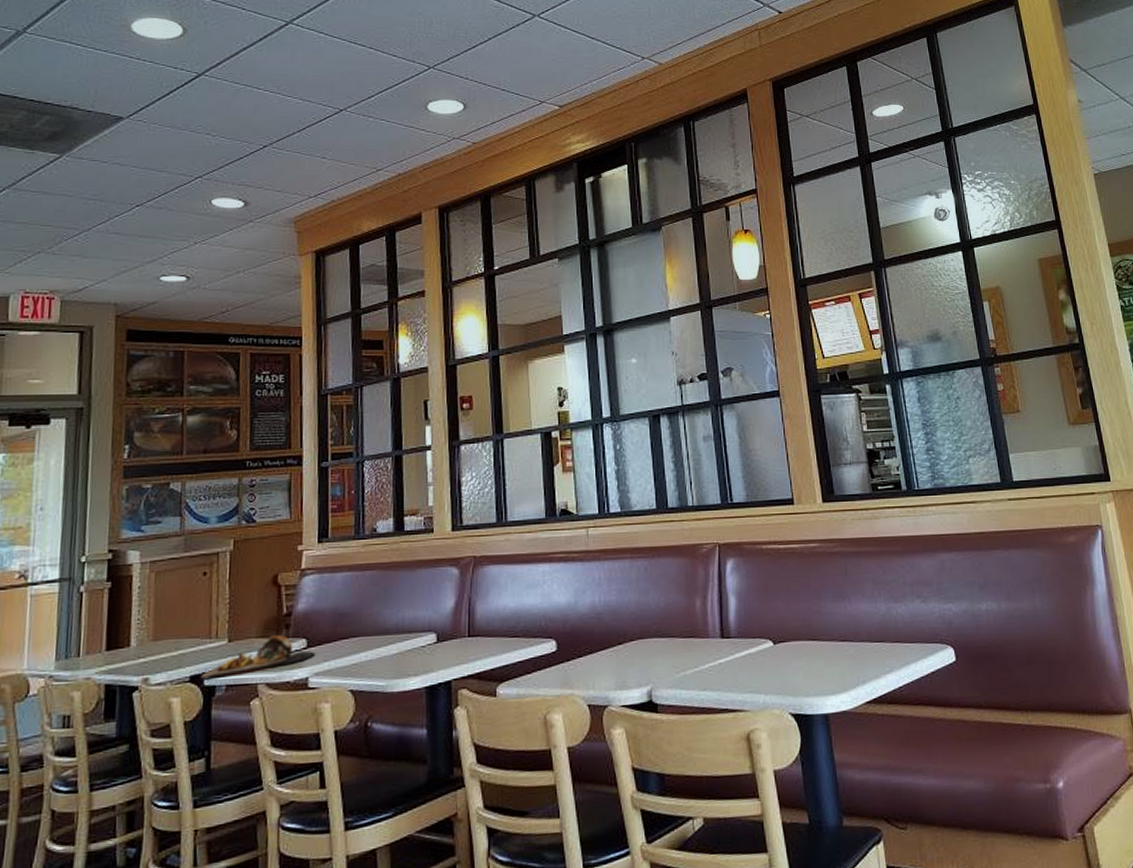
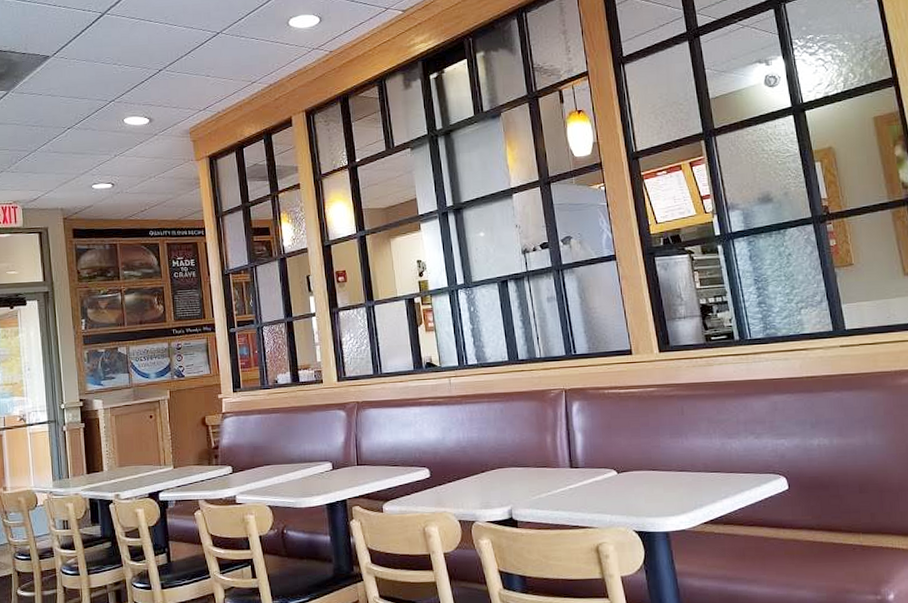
food tray: present [199,634,315,680] -> none [156,462,239,496]

